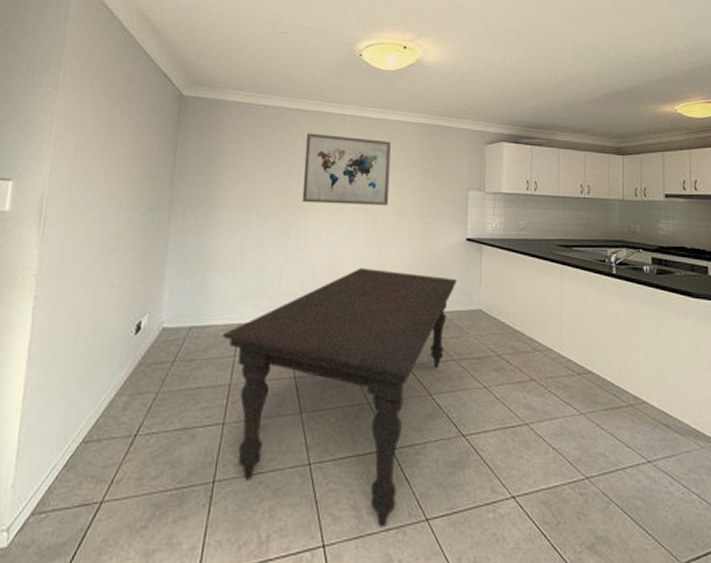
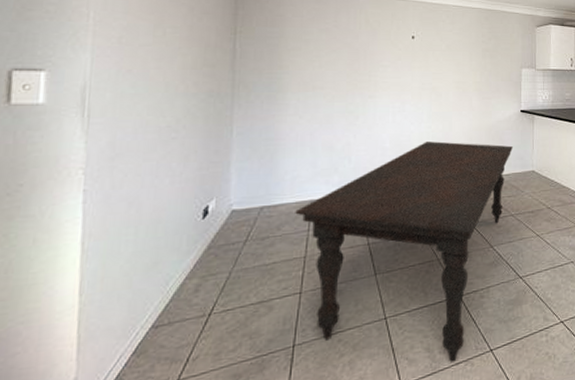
wall art: present [302,133,391,206] -> none [368,17,451,84]

